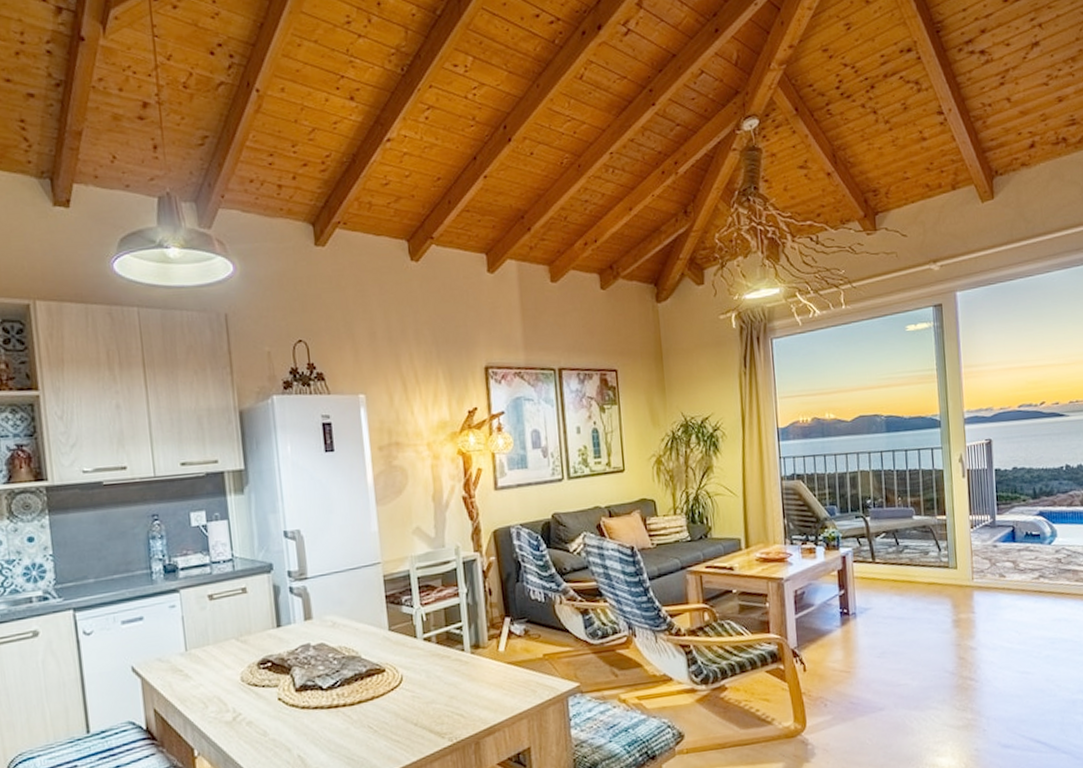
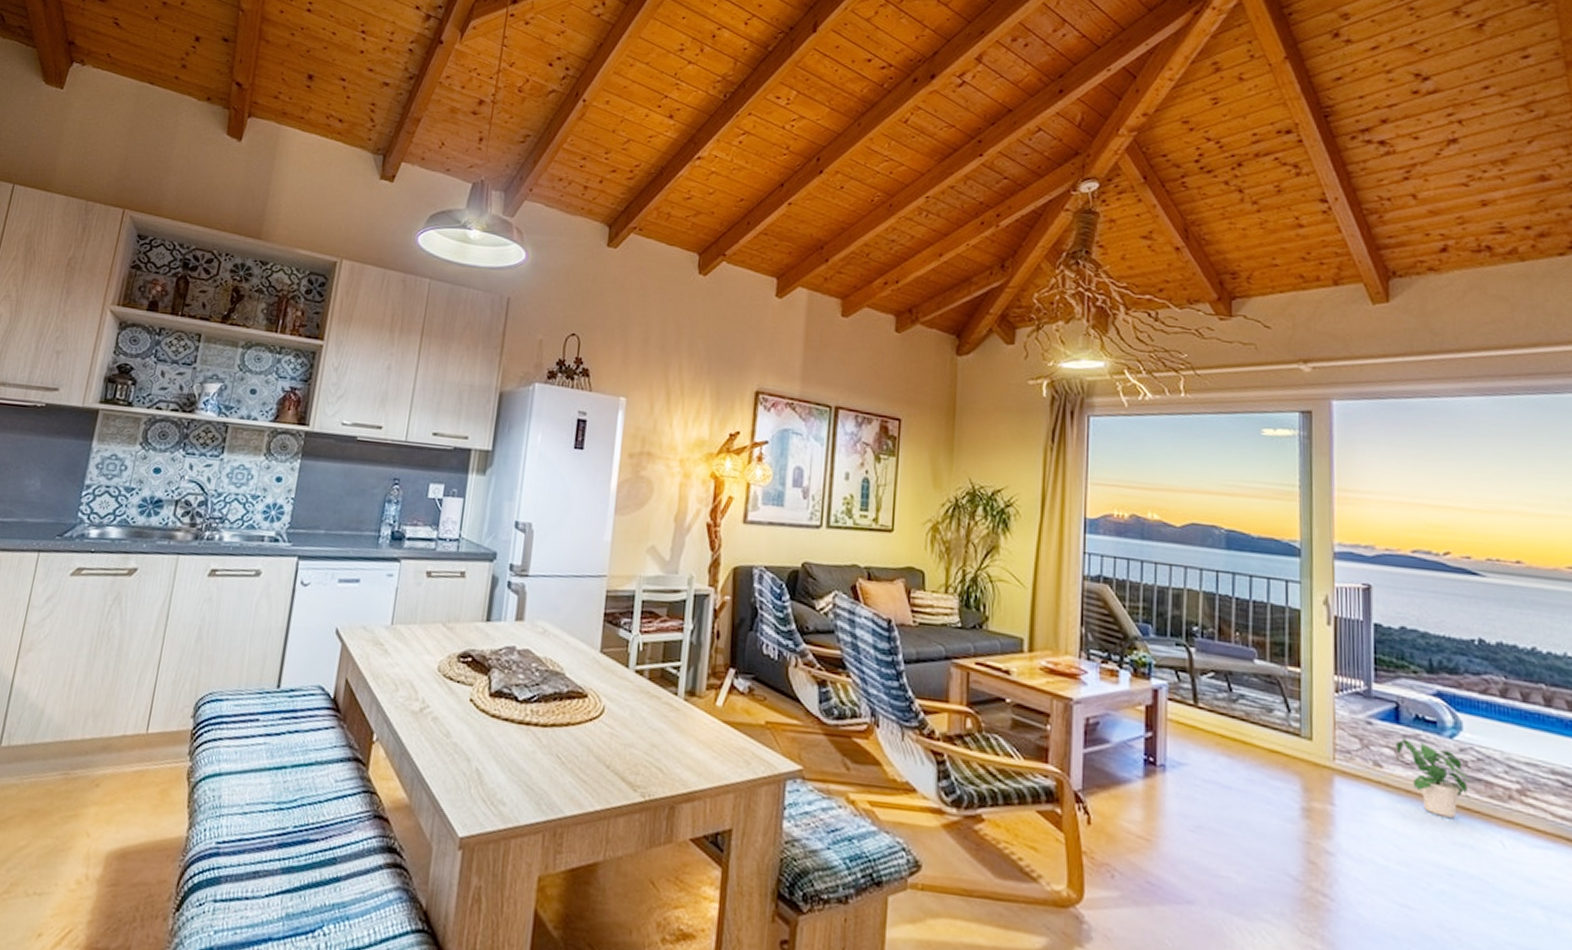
potted plant: none [1013,551,1063,603] -> present [1396,737,1471,818]

